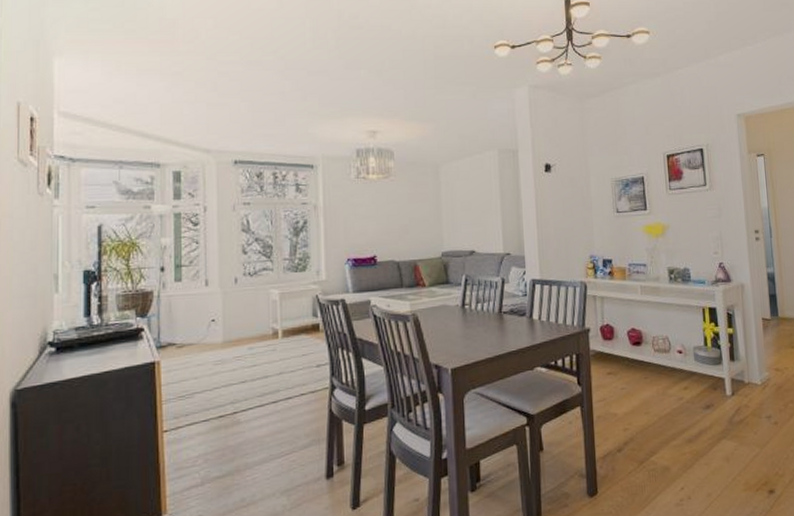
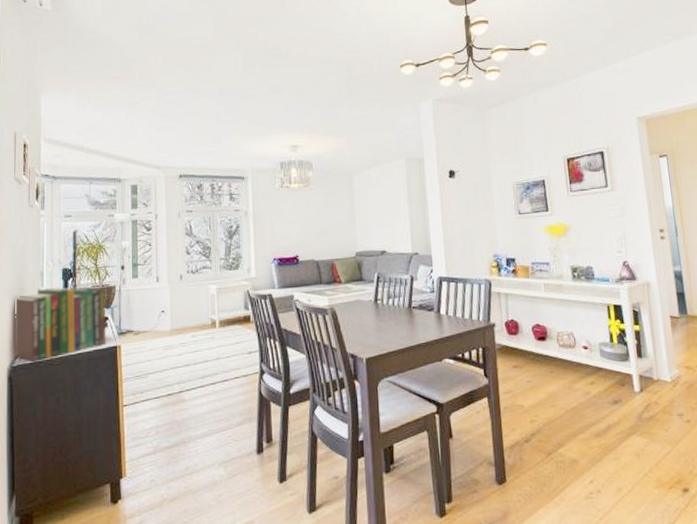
books: none [20,291,141,383] -> present [15,286,106,362]

